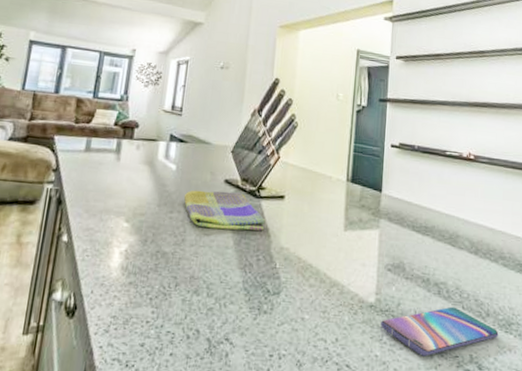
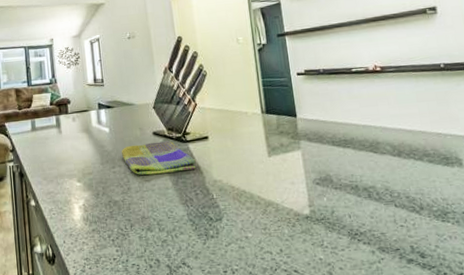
smartphone: present [381,306,499,357] -> none [319,206,436,254]

